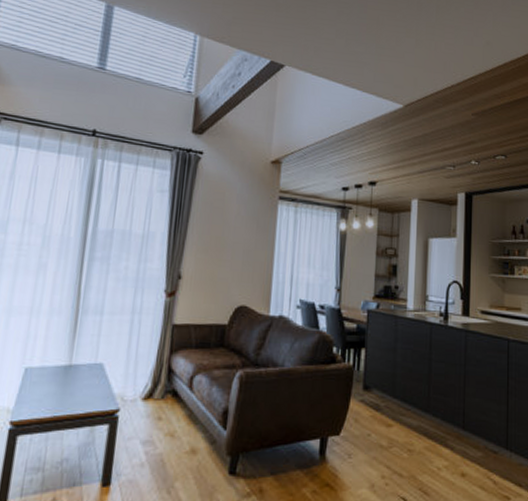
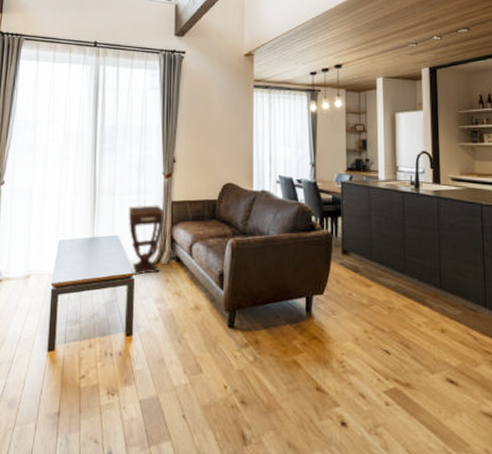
side table: none [115,328,162,413] -> present [128,205,164,276]

